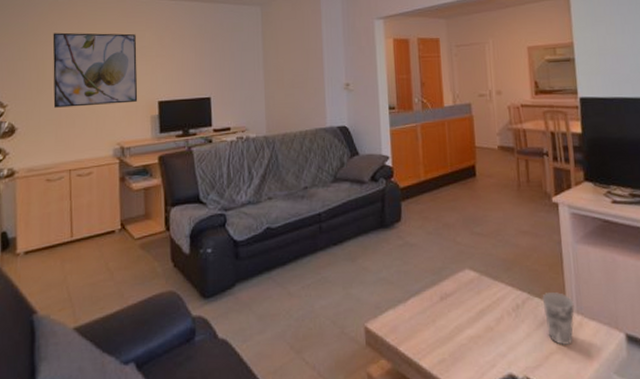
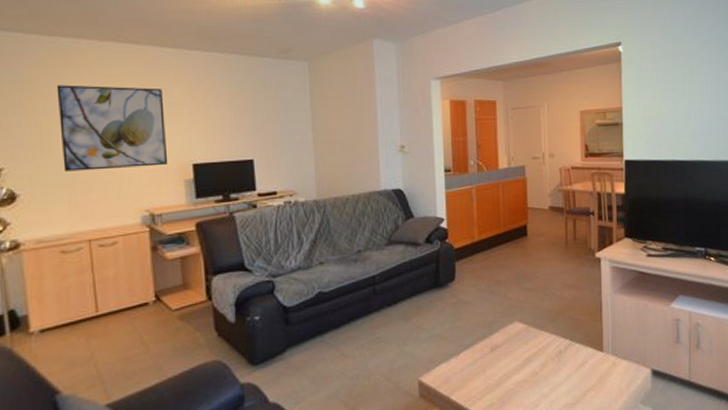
cup: present [542,292,574,345] -> none [582,337,610,383]

